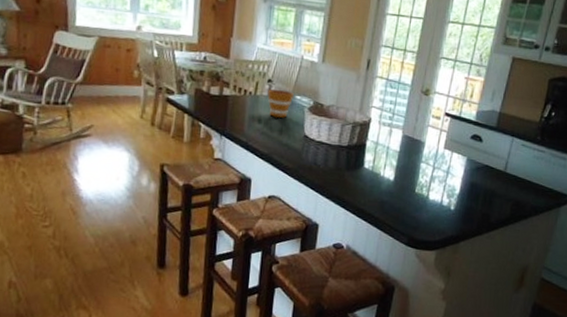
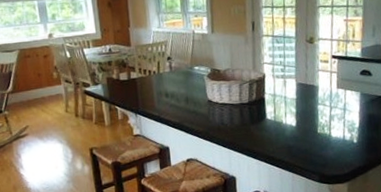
cup: present [267,89,294,119] -> none [169,64,192,90]

